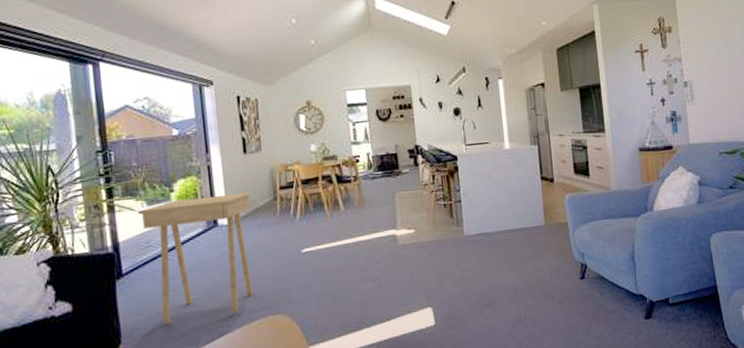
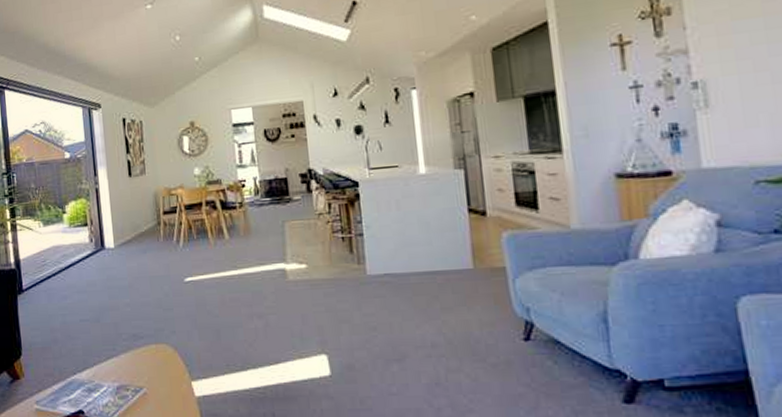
side table: present [137,192,253,324] -> none [35,216,137,341]

